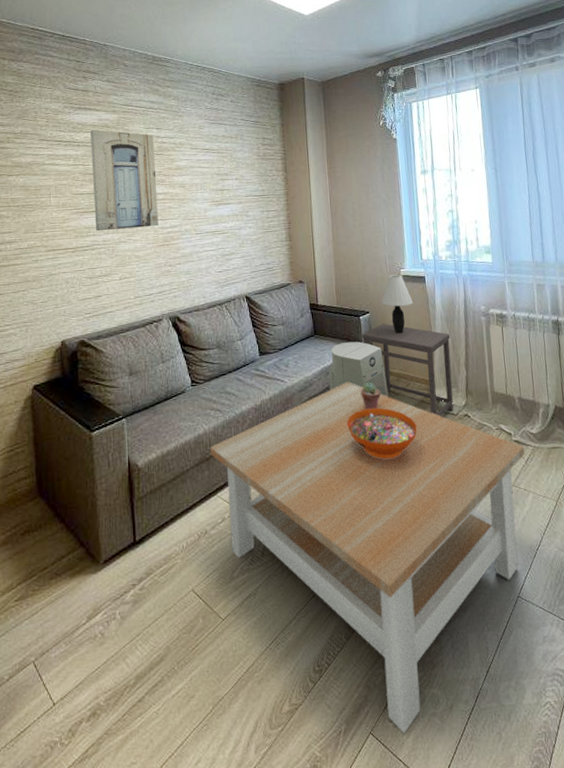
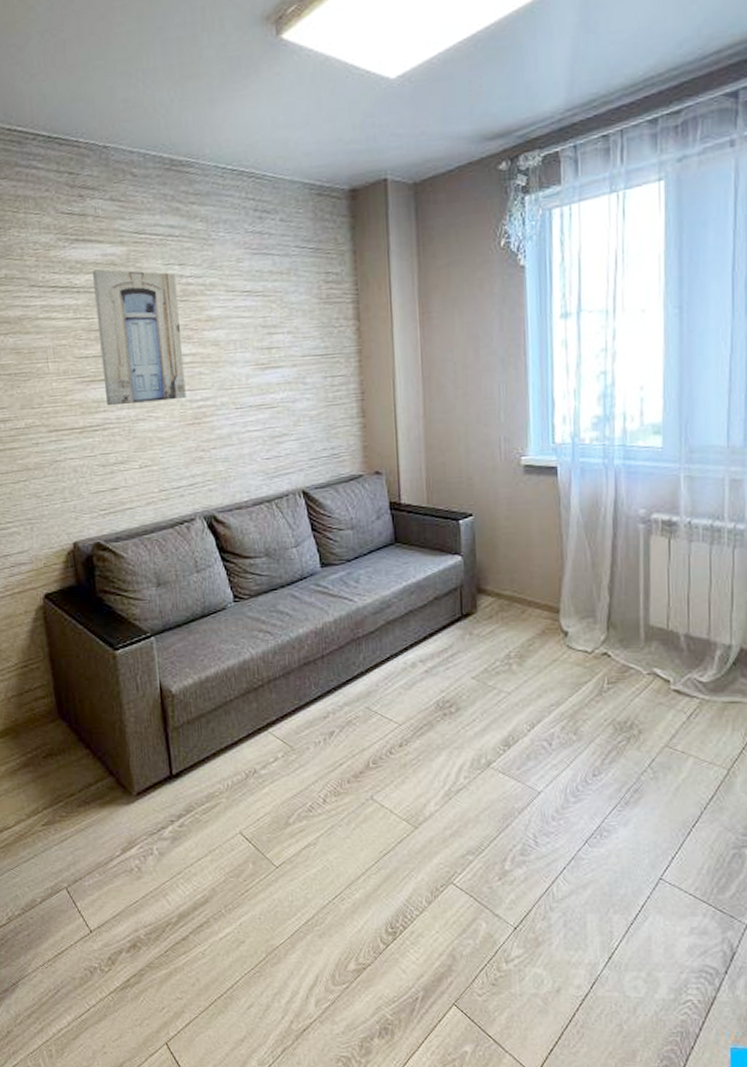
coffee table: present [209,382,525,733] -> none [258,604,688,1010]
air purifier: present [328,341,389,397] -> none [413,553,496,626]
decorative bowl: present [346,407,417,459] -> none [436,638,533,702]
potted succulent: present [360,383,381,410] -> none [456,607,484,640]
side table: present [362,323,454,416] -> none [461,530,589,653]
table lamp: present [382,274,413,334] -> none [492,464,537,545]

